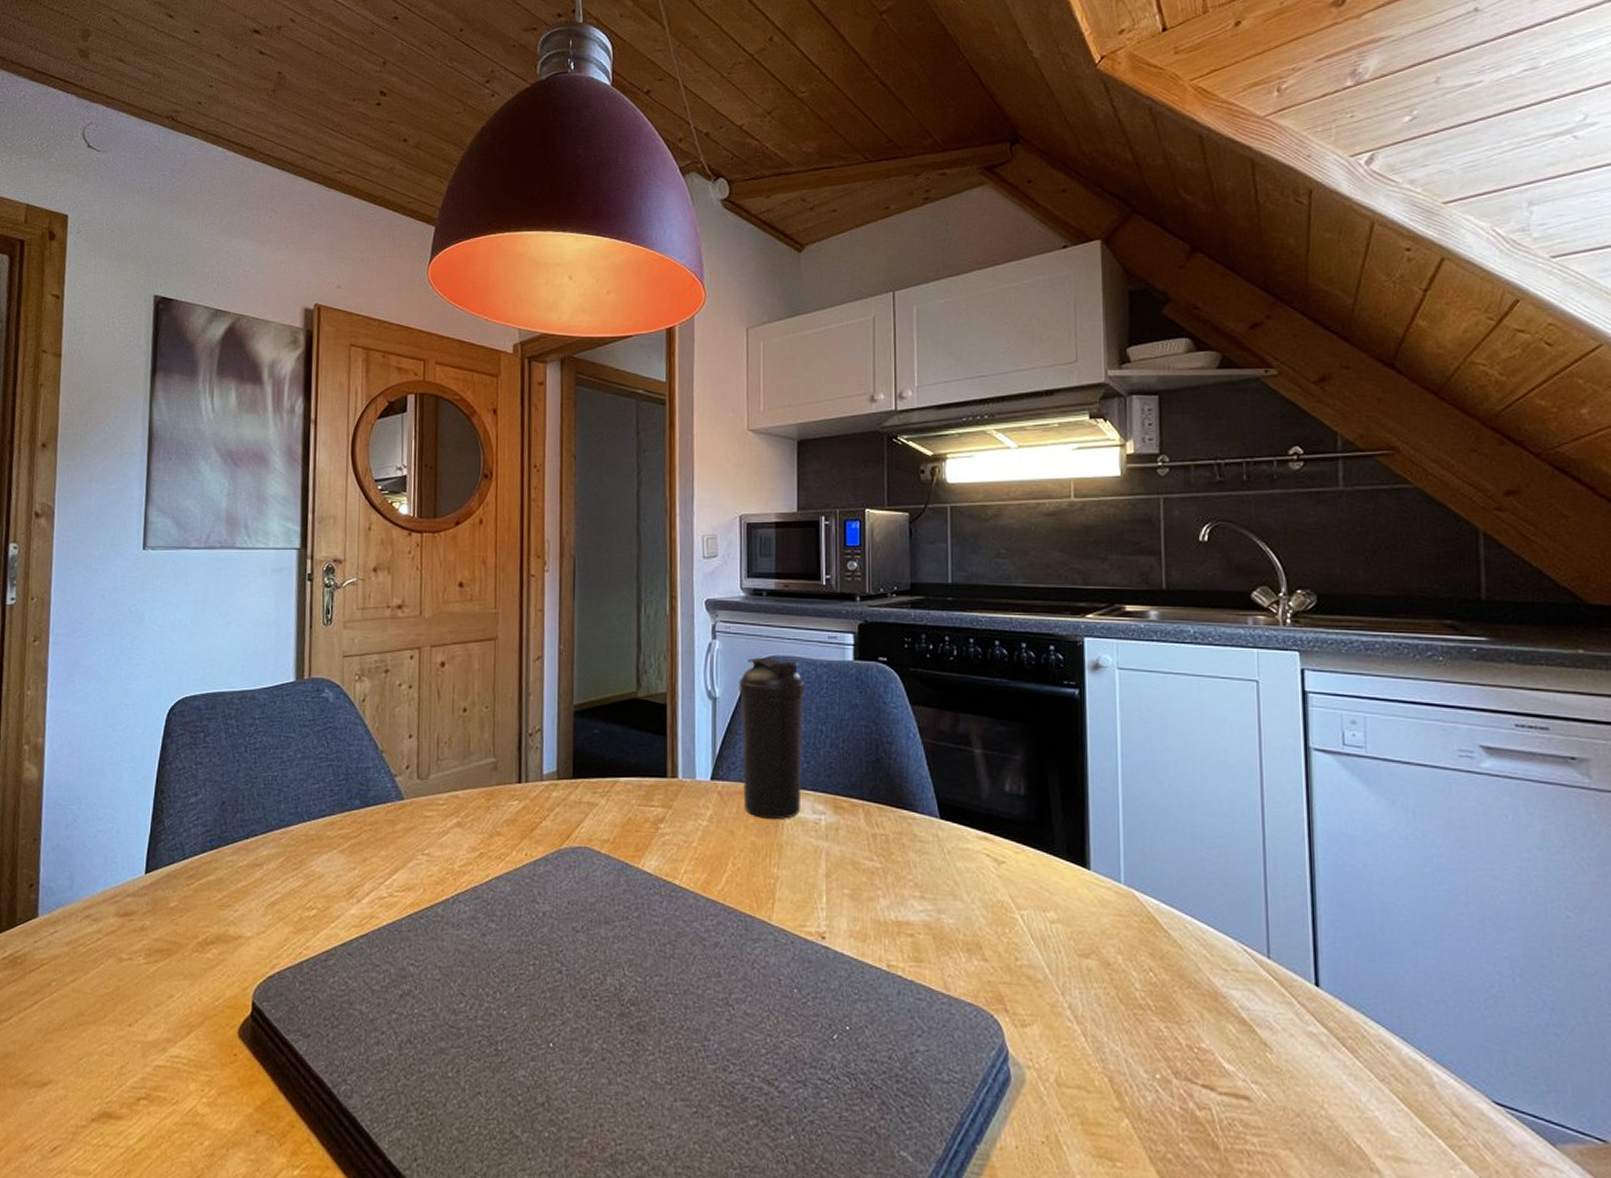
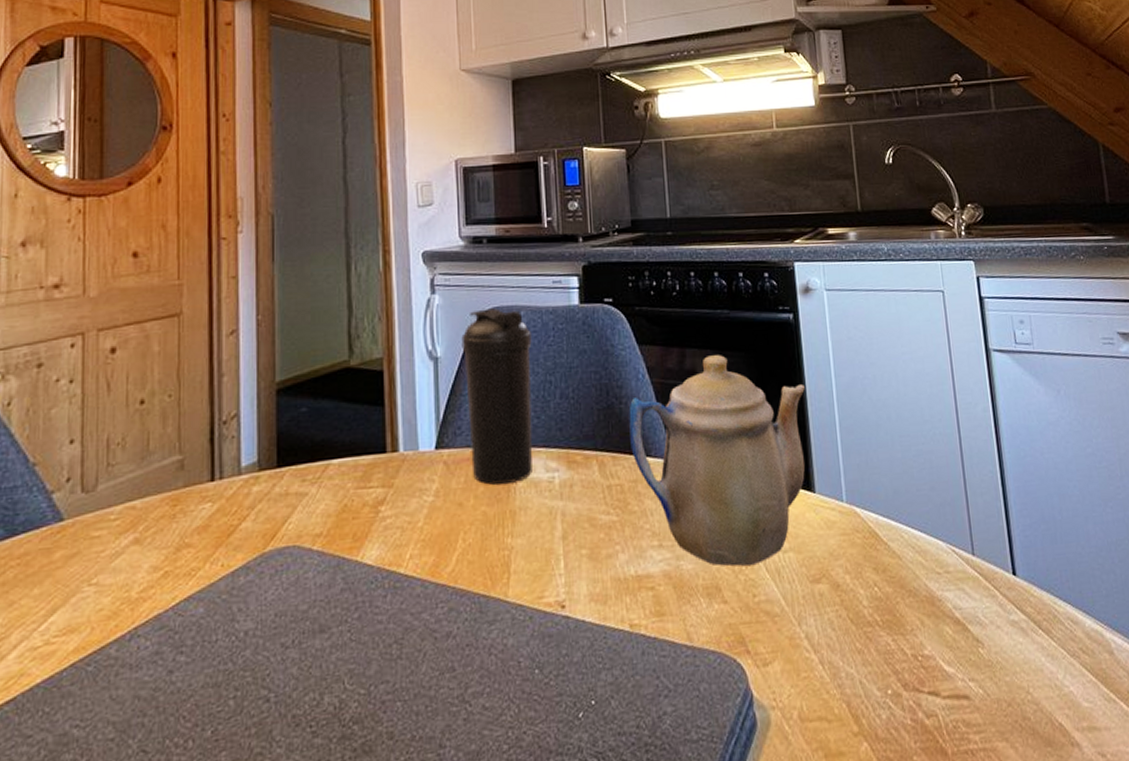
teapot: none [897,722,1086,931] -> present [629,355,805,566]

